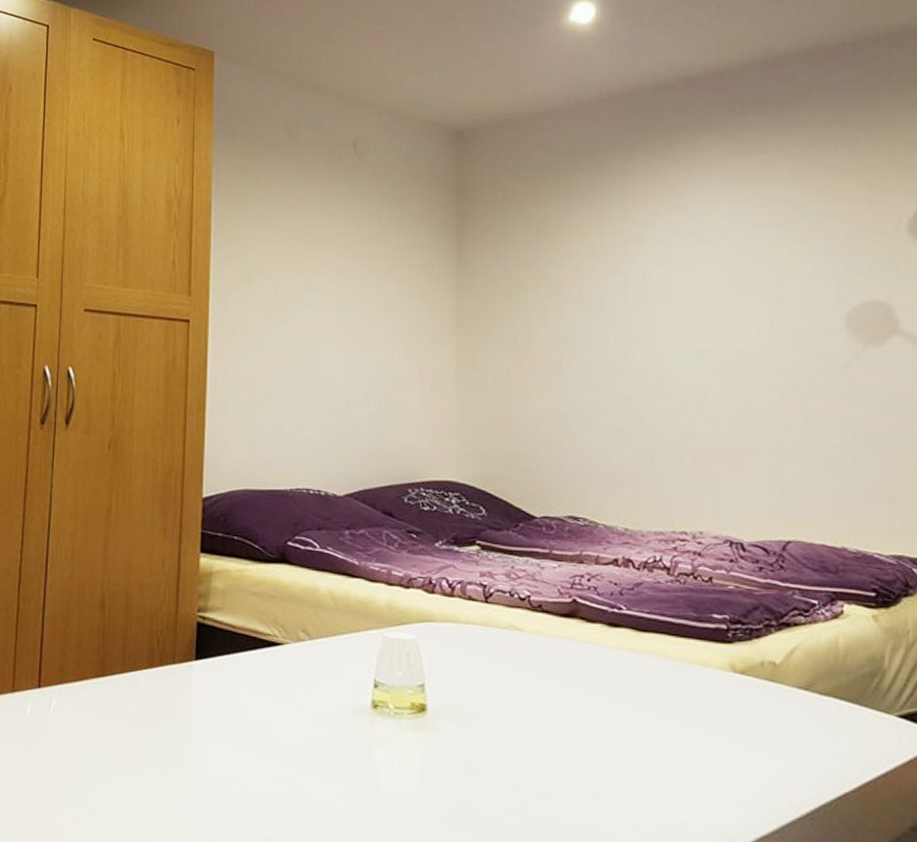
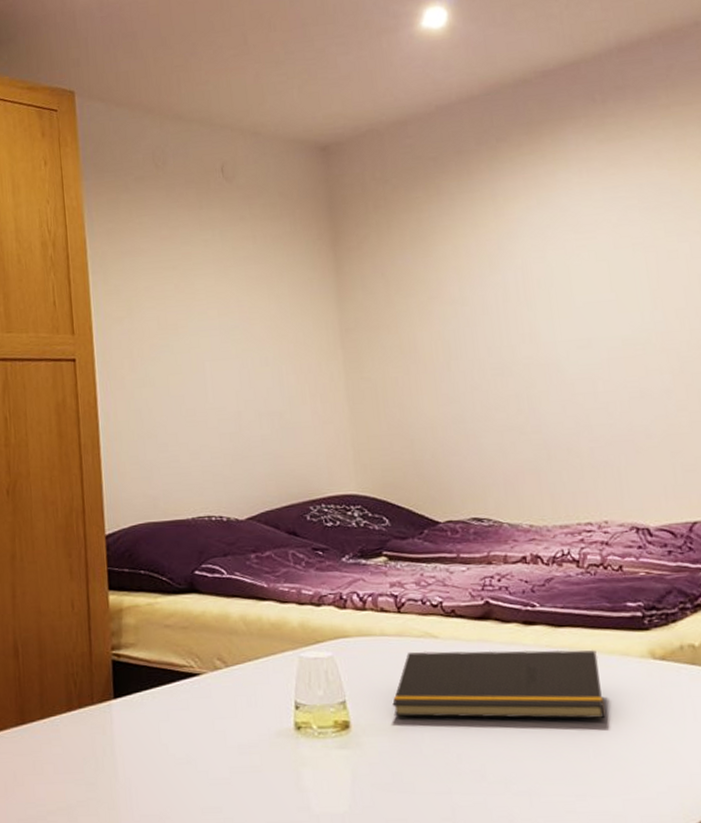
notepad: none [471,642,680,727] -> present [392,649,605,720]

